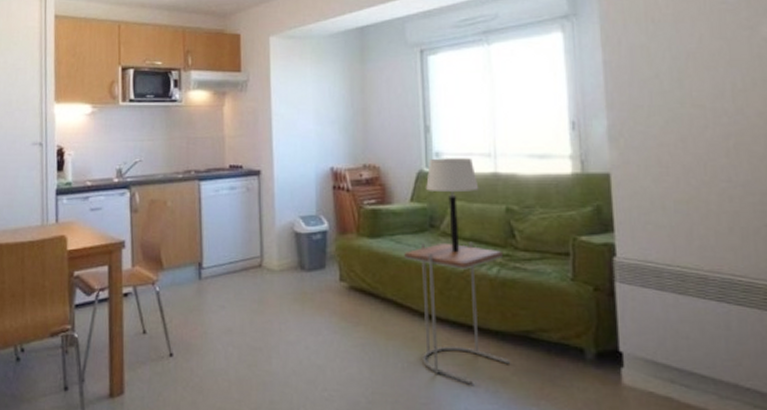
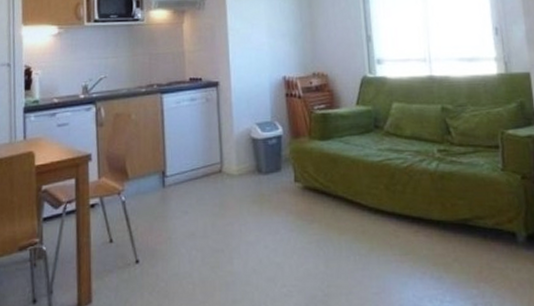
side table: present [404,241,511,385] -> none [352,139,452,273]
table lamp: present [426,158,479,253] -> none [370,63,417,151]

